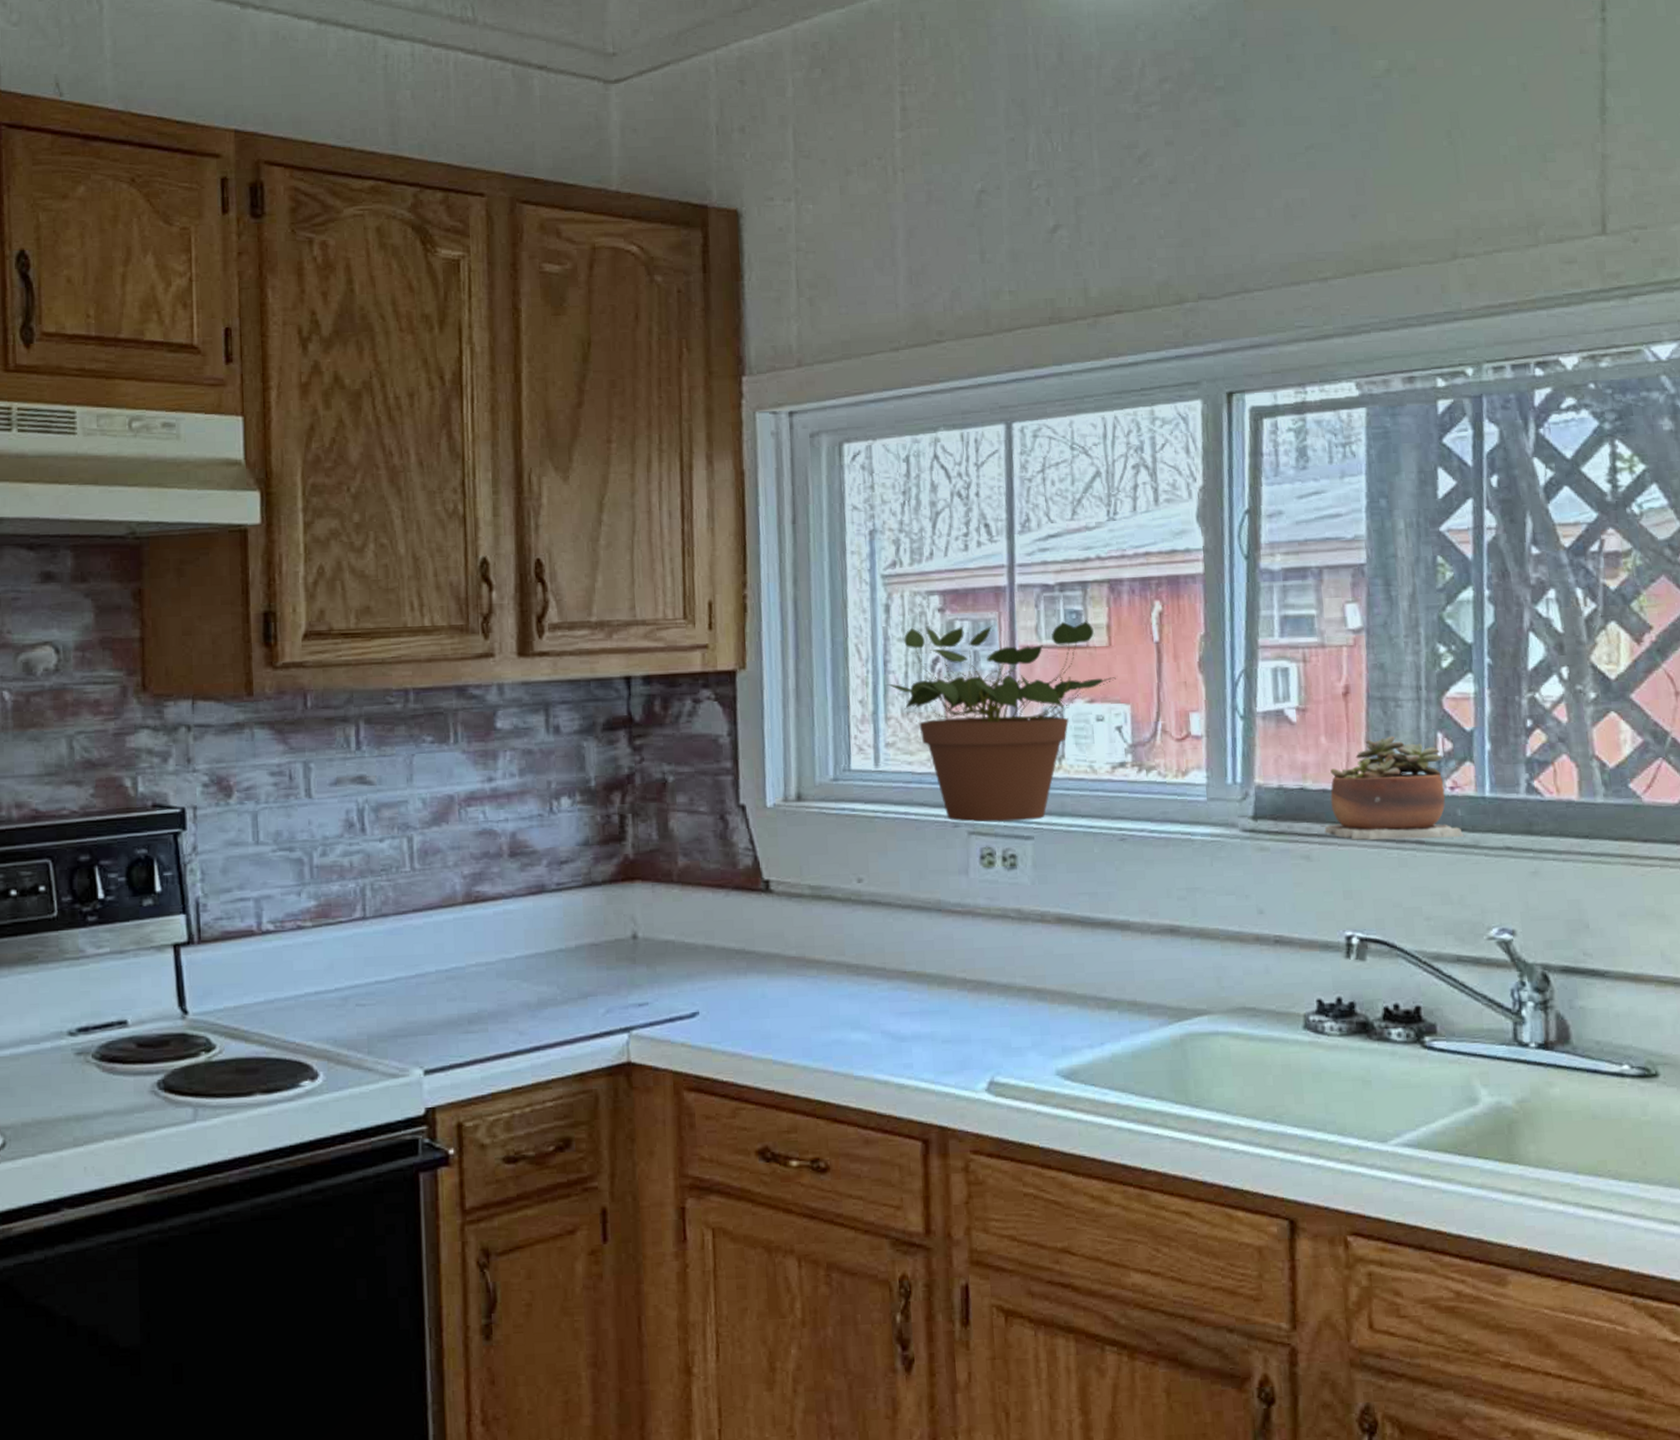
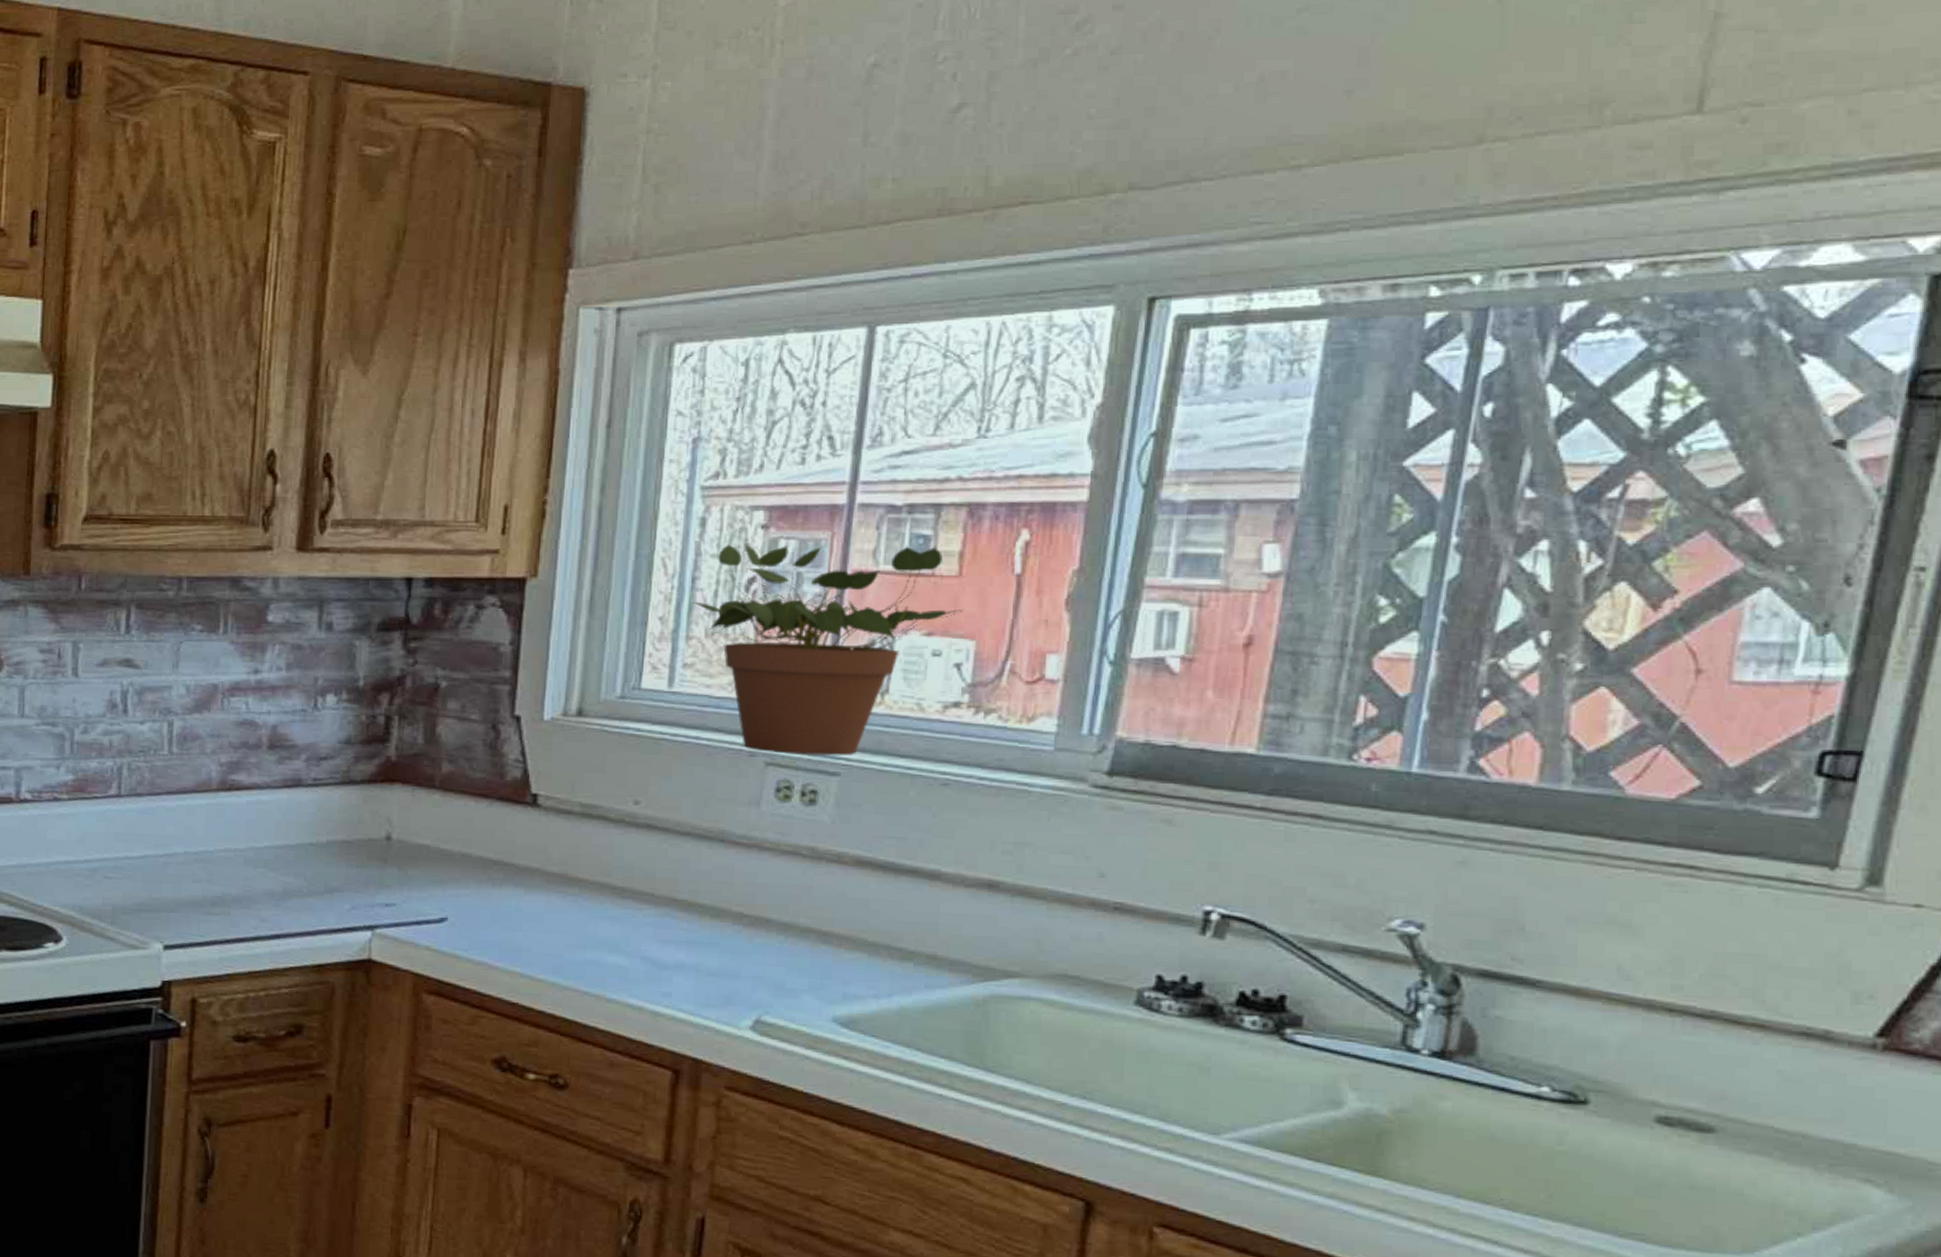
succulent plant: present [1320,735,1464,841] -> none [1191,695,1376,816]

